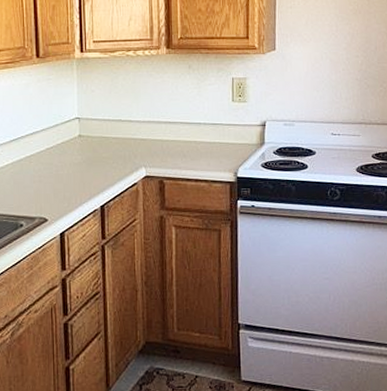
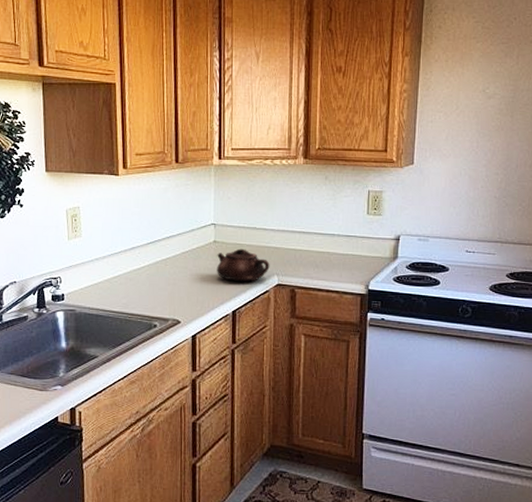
teapot: none [83,141,137,175] -> present [217,248,270,281]

